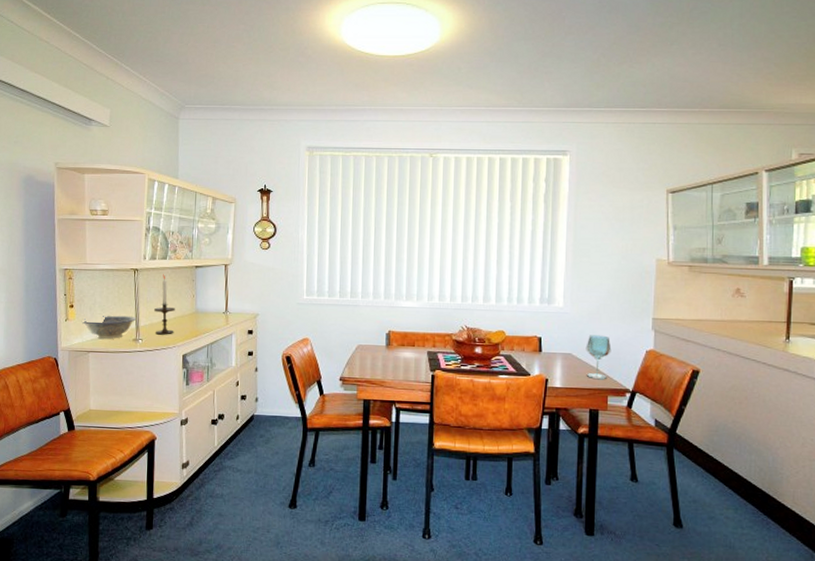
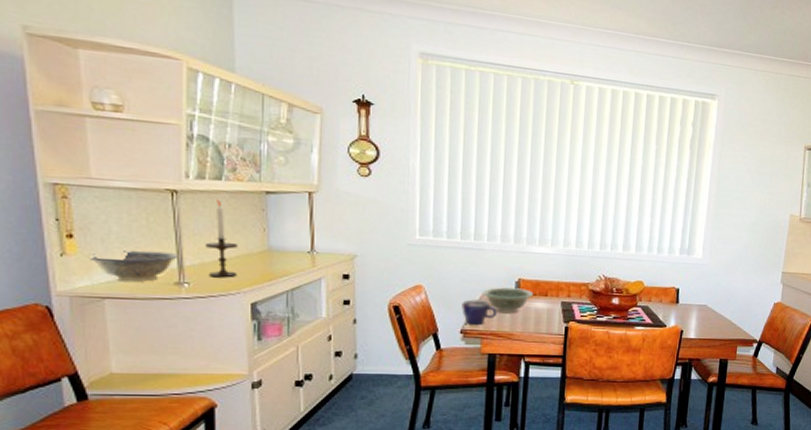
cup: none [340,350,371,373] -> present [461,299,498,325]
bowl: none [357,339,402,363] -> present [481,287,534,314]
wine glass: present [585,335,612,380] -> none [719,287,744,331]

